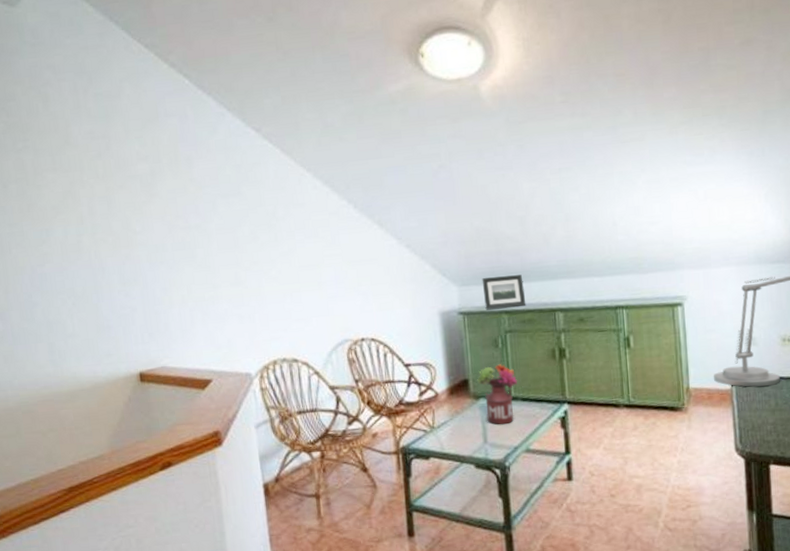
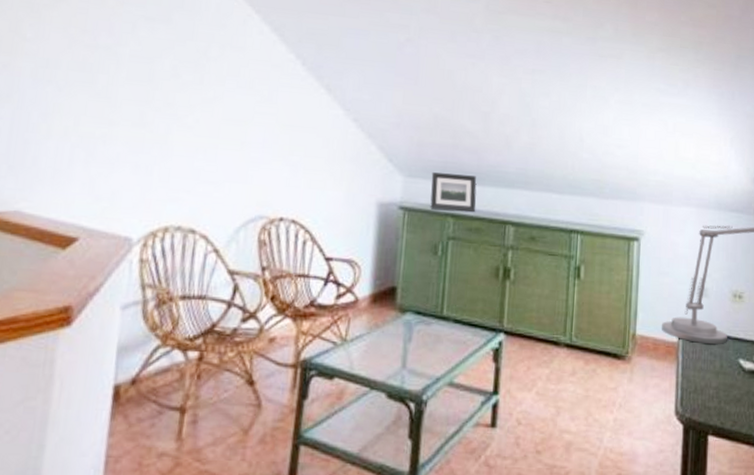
flower arrangement: present [477,364,518,425] -> none [406,275,453,349]

